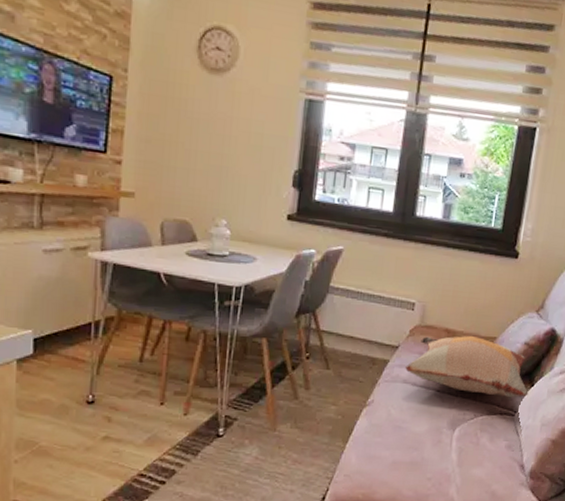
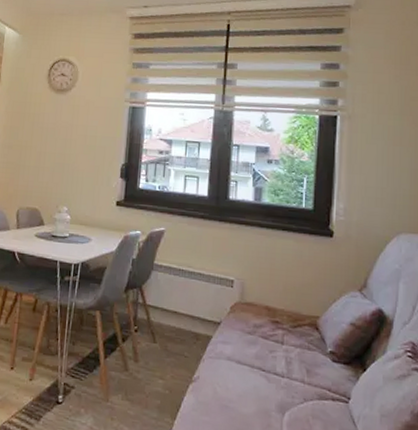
decorative pillow: present [405,335,529,398] -> none [228,313,361,383]

